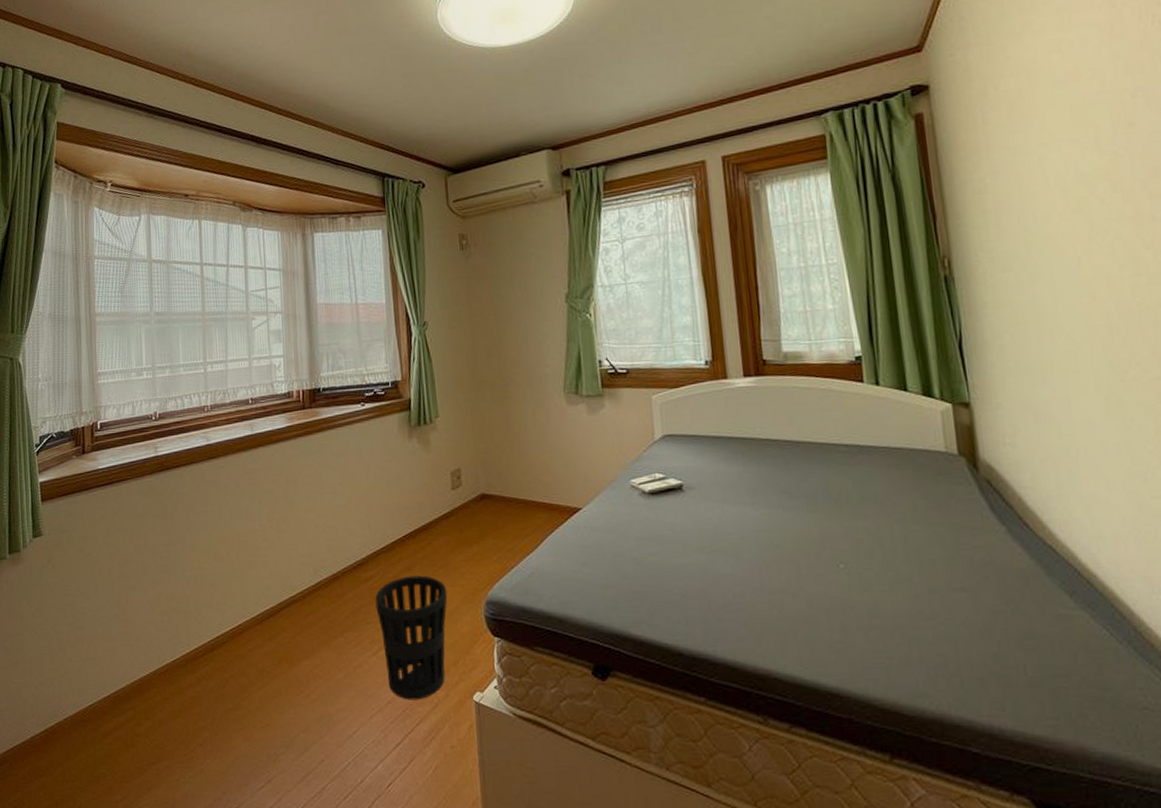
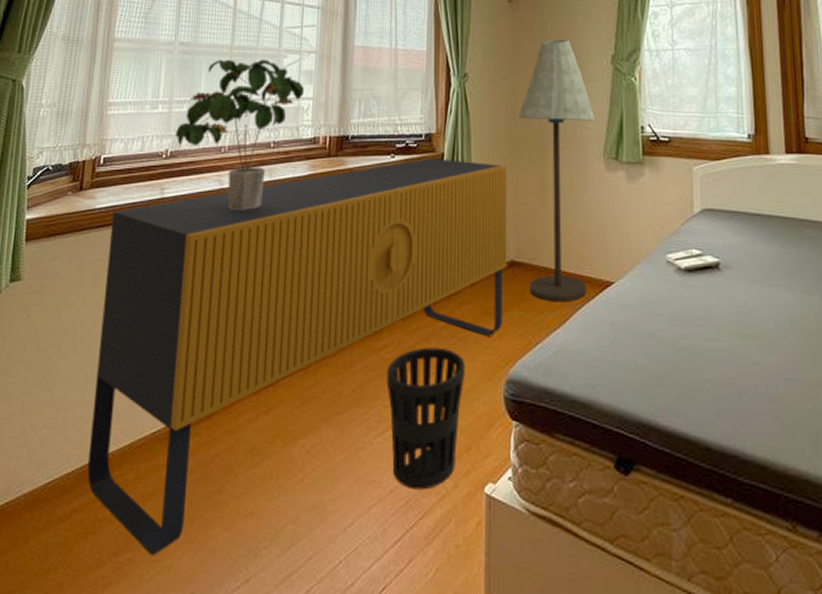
sideboard: none [114,403,479,763] -> present [87,158,508,555]
potted plant: none [161,322,275,463] -> present [176,59,305,210]
floor lamp: none [478,281,556,529] -> present [518,39,596,302]

